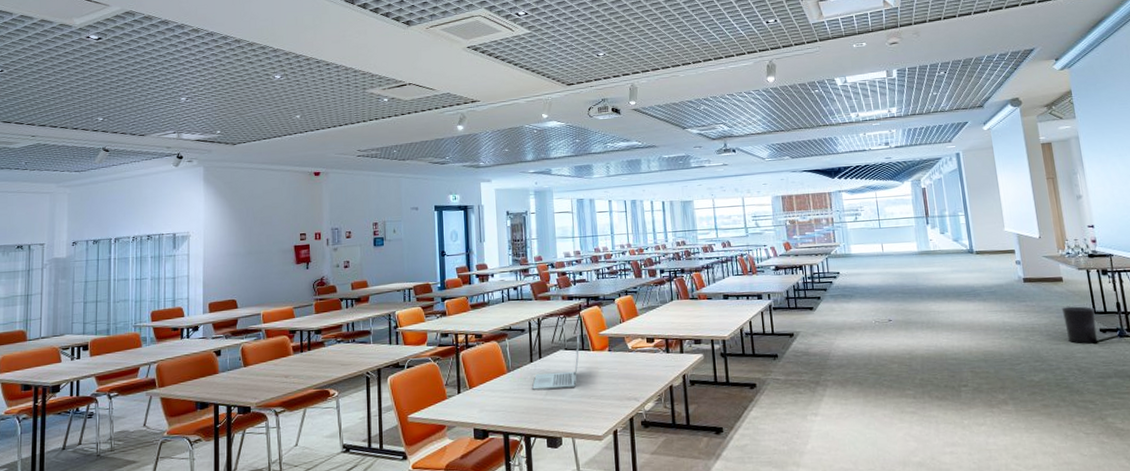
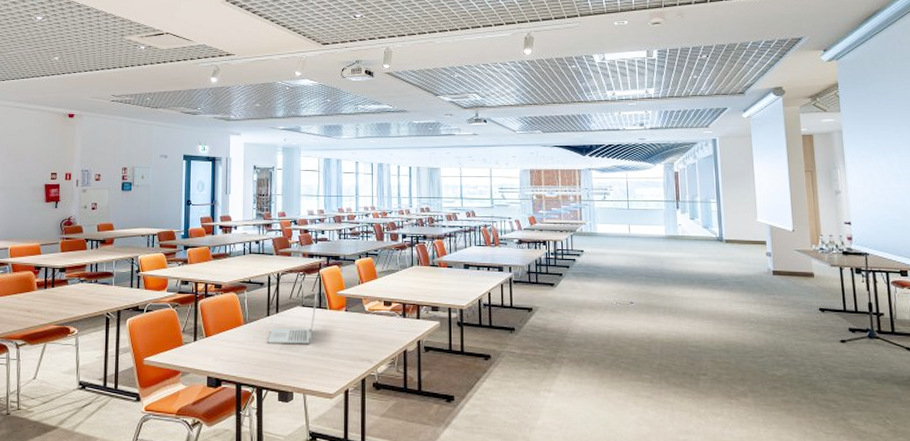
waste bin: present [1061,306,1098,344] -> none [810,303,846,343]

